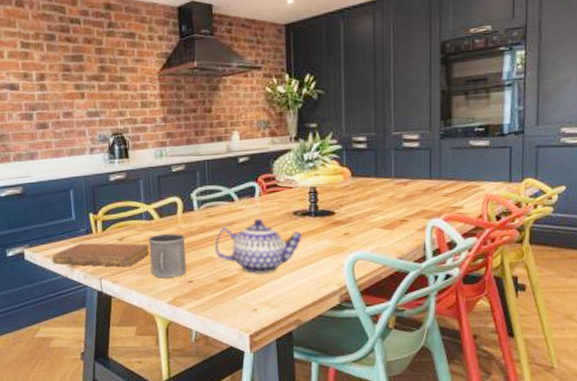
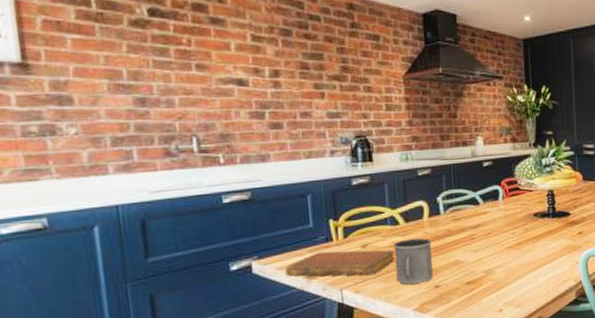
teapot: present [215,219,303,274] -> none [461,221,543,275]

